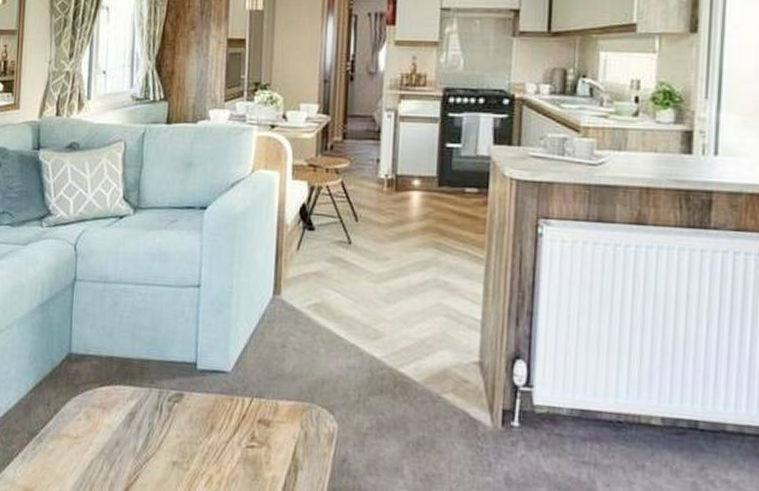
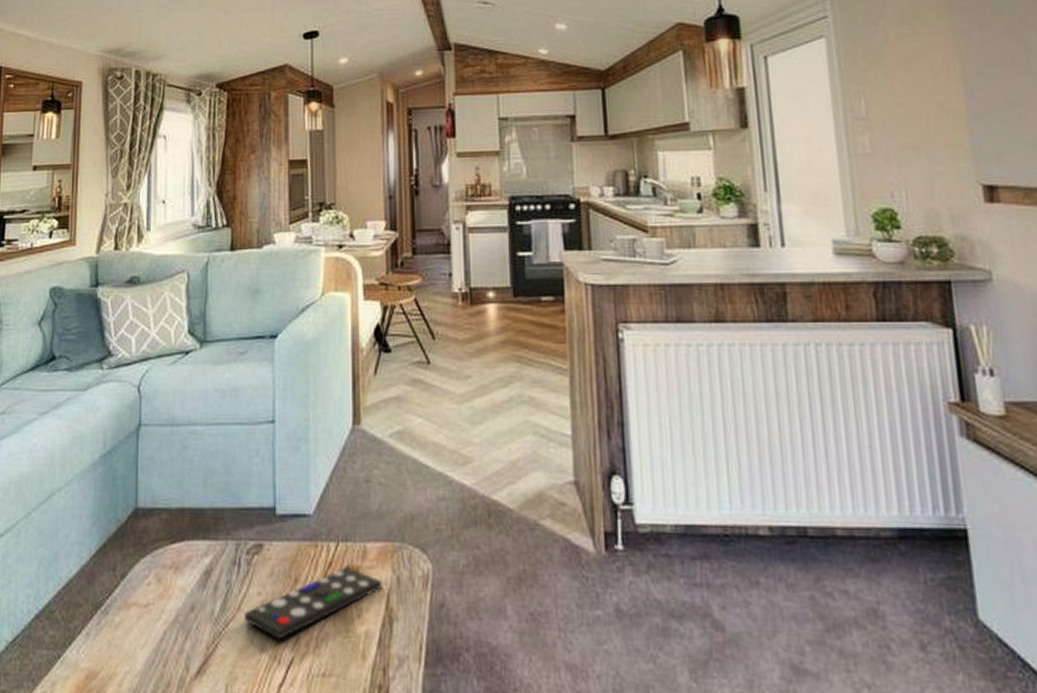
remote control: none [163,420,291,477] -> present [243,567,383,640]

